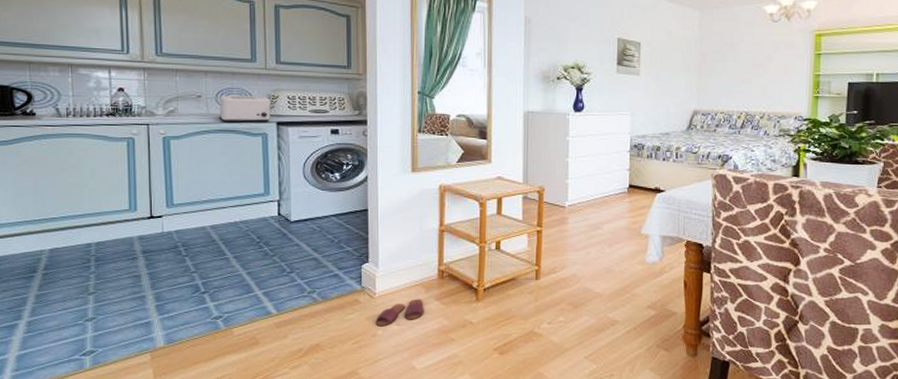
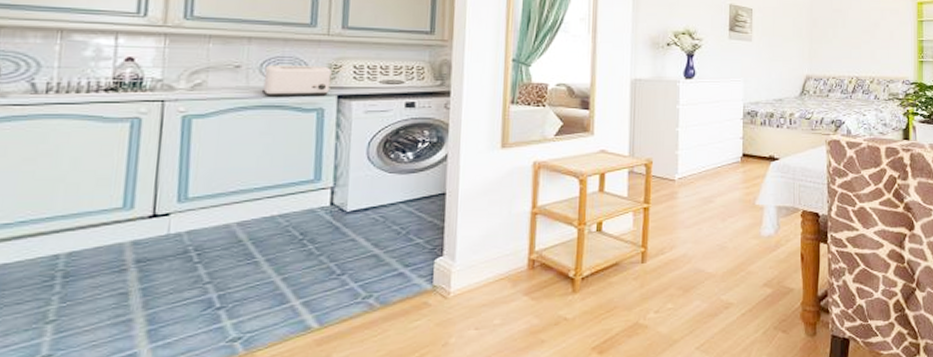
slippers: present [375,298,424,327] -> none [447,294,510,333]

